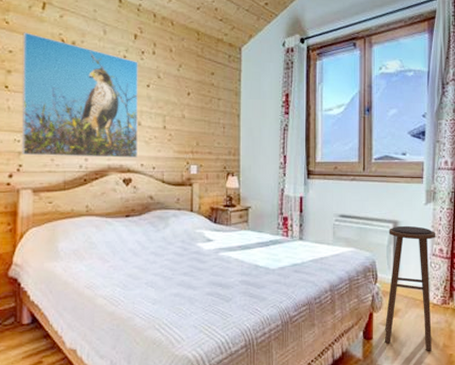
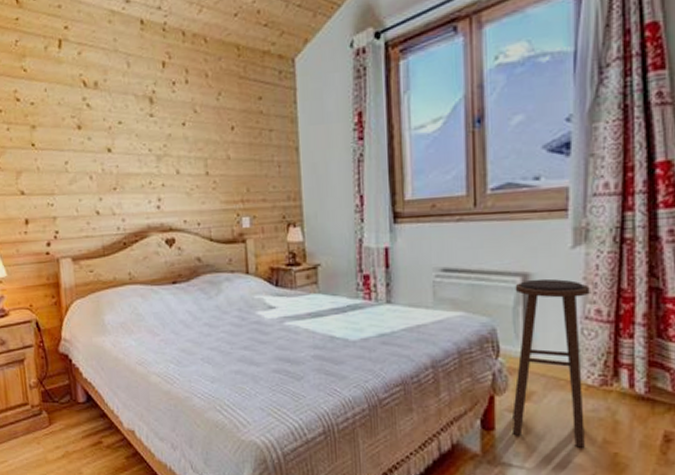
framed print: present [21,32,138,158] -> none [42,78,179,221]

